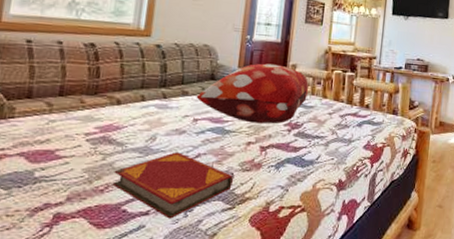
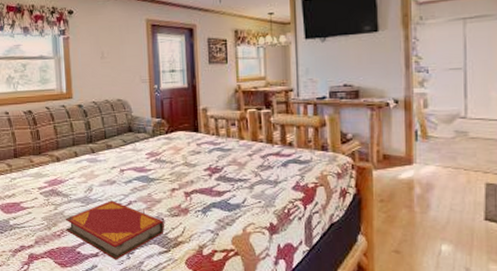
decorative pillow: present [196,63,310,124] -> none [119,110,224,170]

